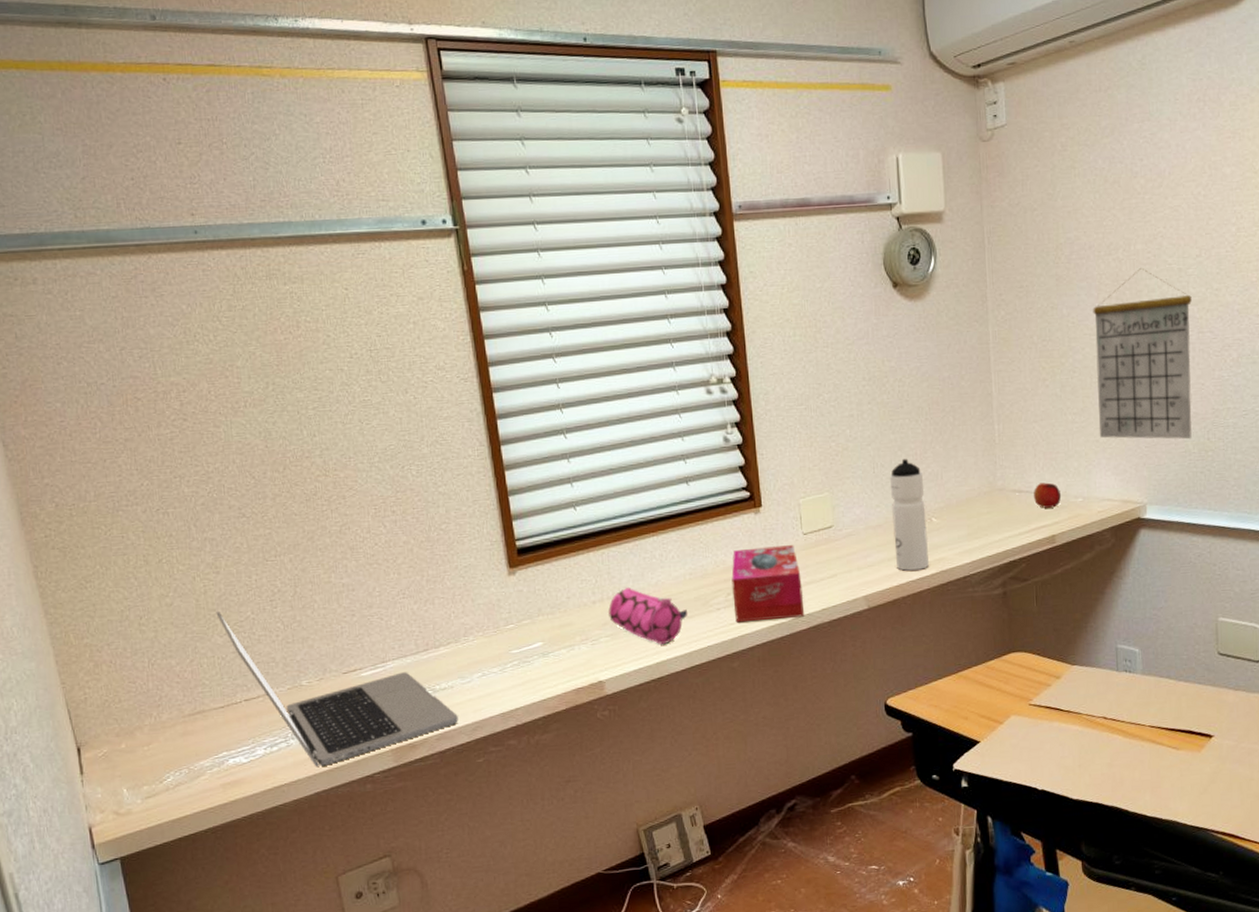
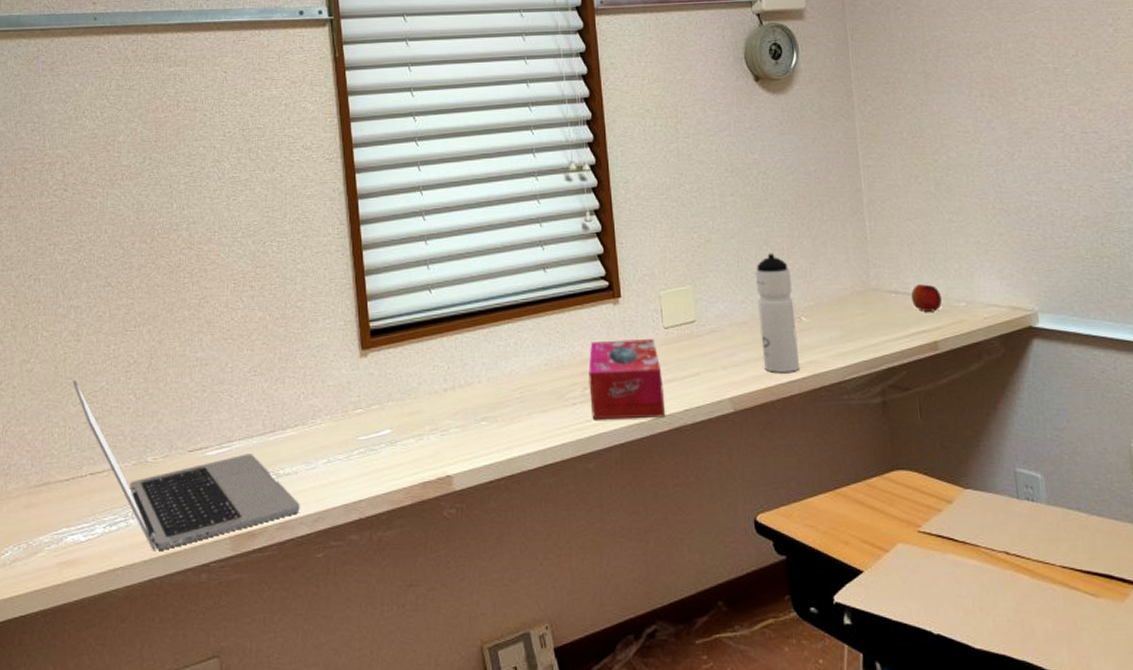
pencil case: present [608,586,687,645] -> none [460,375,541,440]
calendar: present [1093,268,1192,440] -> none [965,67,1083,244]

